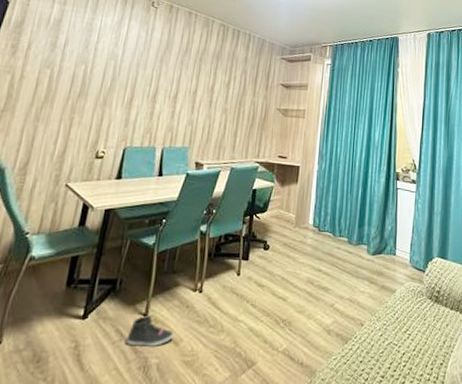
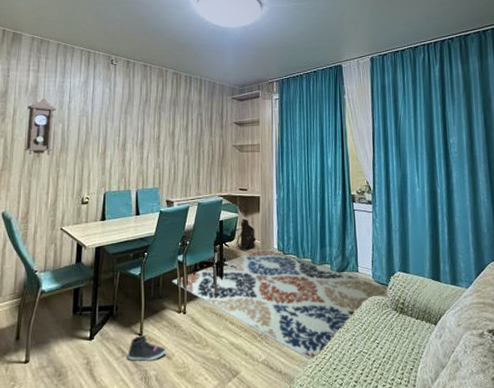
pendulum clock: none [34,33,82,101] -> present [24,97,57,158]
rug: none [190,224,425,353] -> present [171,249,388,362]
shoulder bag: none [268,189,291,225] -> present [236,218,257,251]

